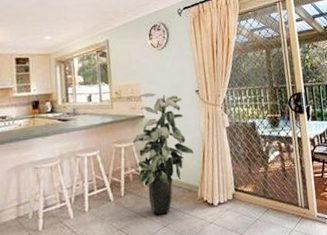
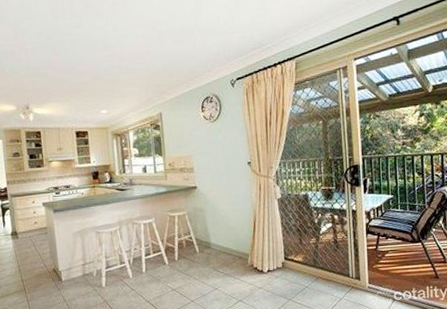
indoor plant: present [132,93,194,215] -> none [185,165,245,278]

